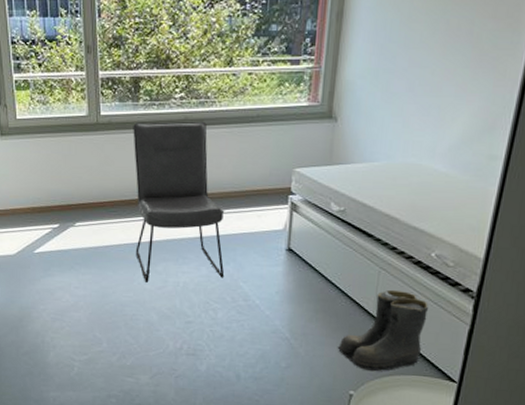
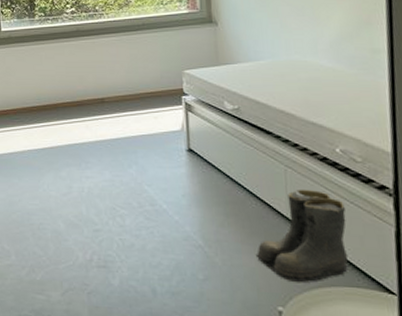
chair: present [133,121,225,282] -> none [30,31,128,189]

